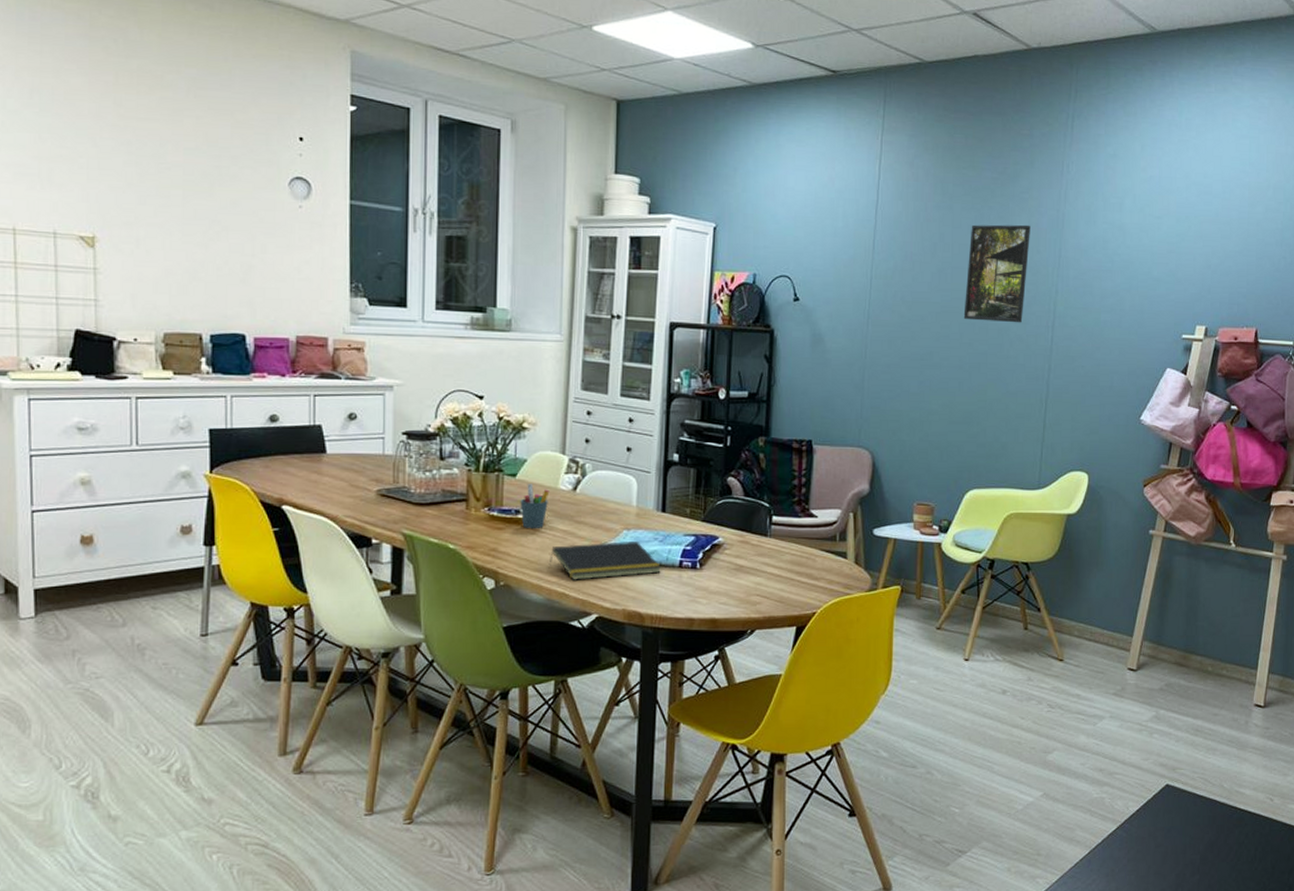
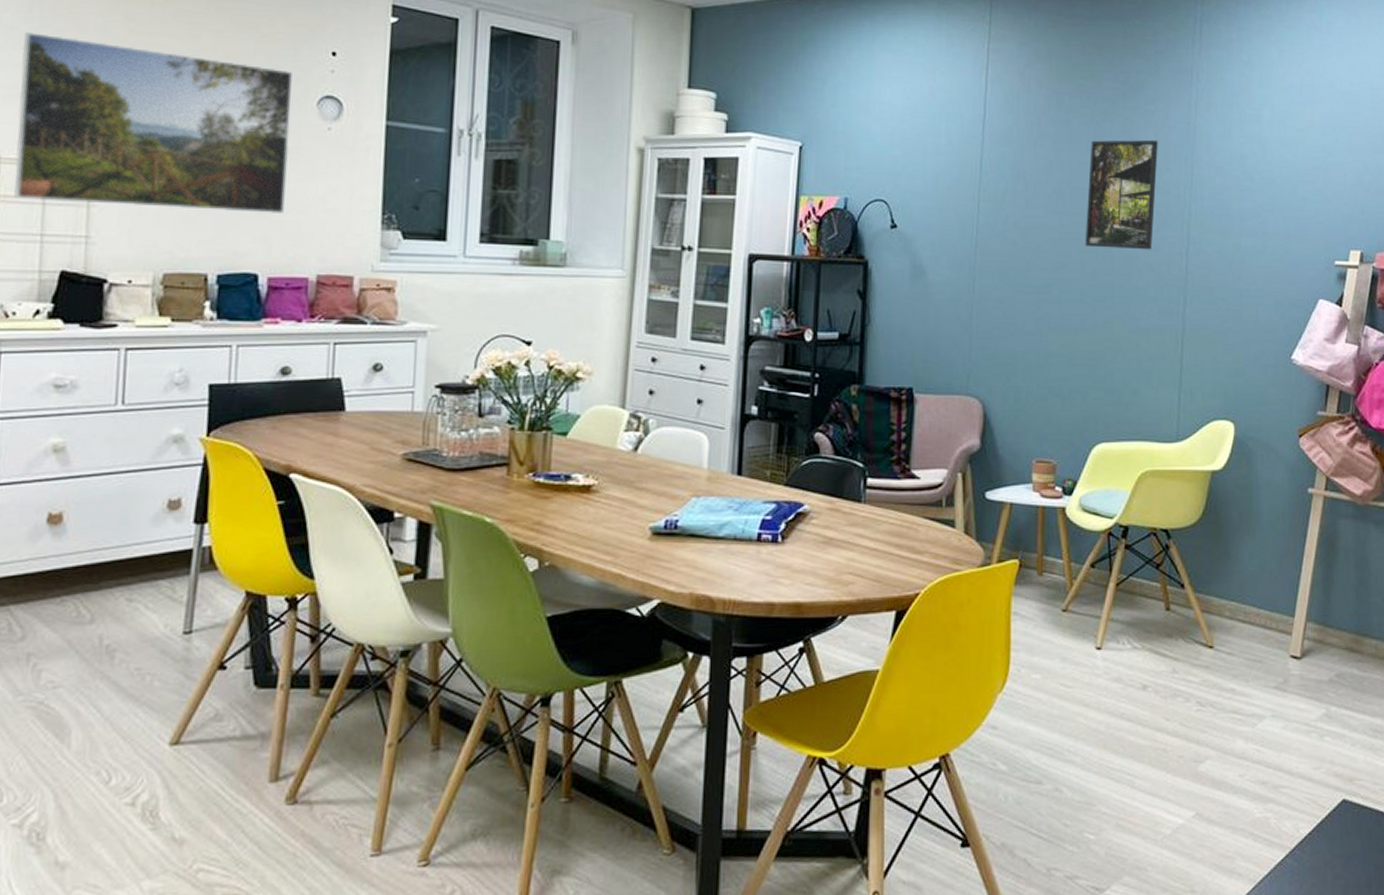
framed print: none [26,116,267,282] -> present [13,32,294,213]
pen holder: present [520,484,550,529] -> none [570,444,606,498]
notepad: present [548,540,662,582] -> none [603,509,737,560]

